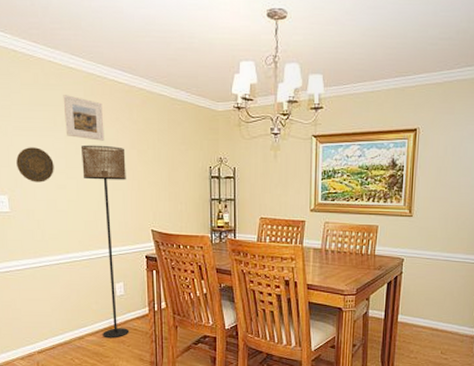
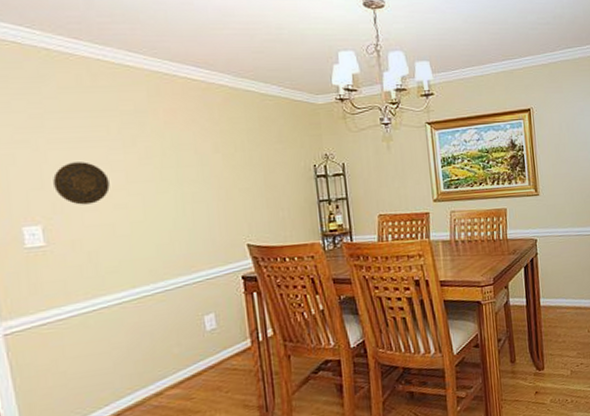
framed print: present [63,95,105,141] -> none [118,97,178,148]
floor lamp: present [80,144,130,339] -> none [145,152,227,388]

